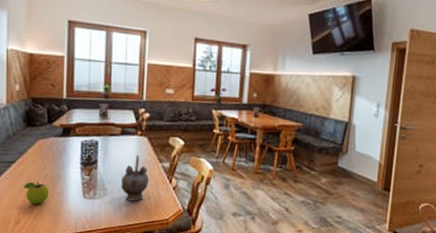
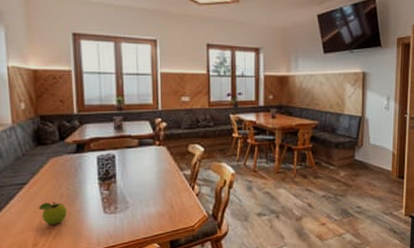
teapot: present [121,154,150,201] -> none [143,164,172,212]

